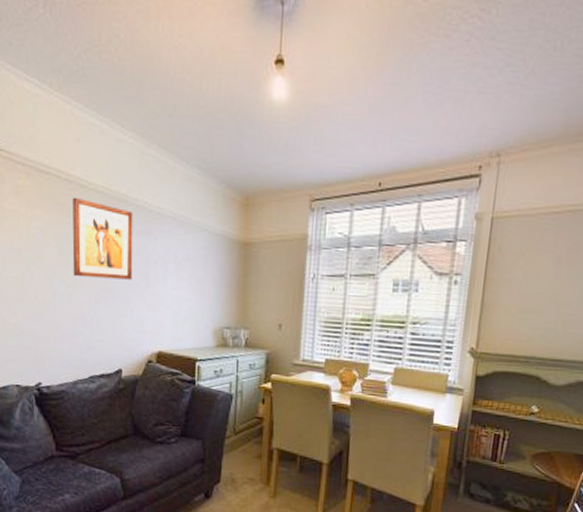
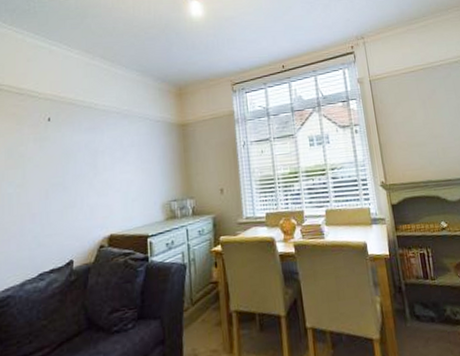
wall art: present [72,197,133,280] -> none [22,106,82,177]

